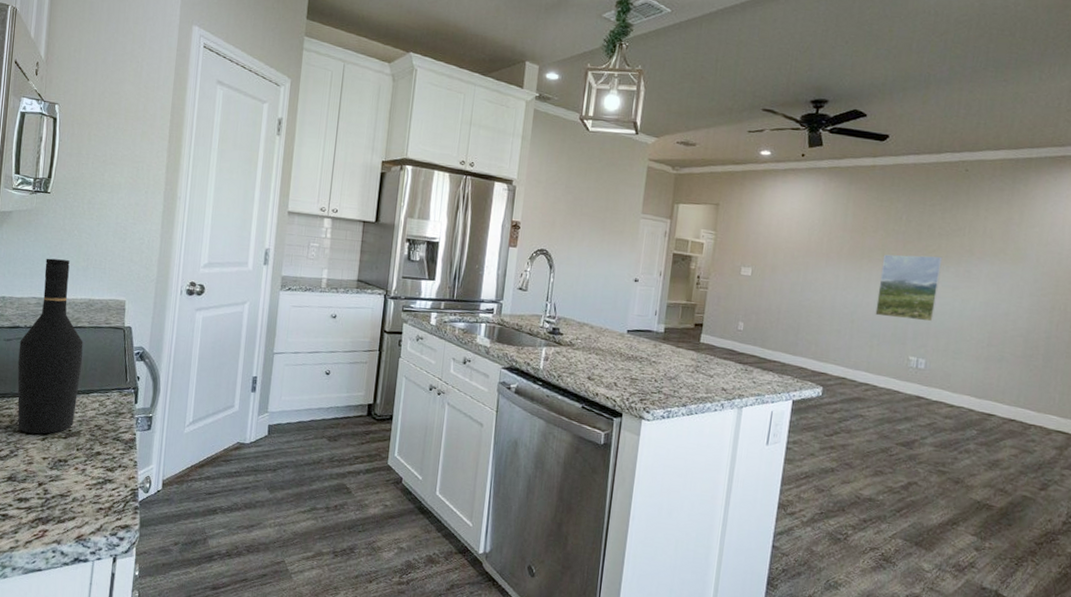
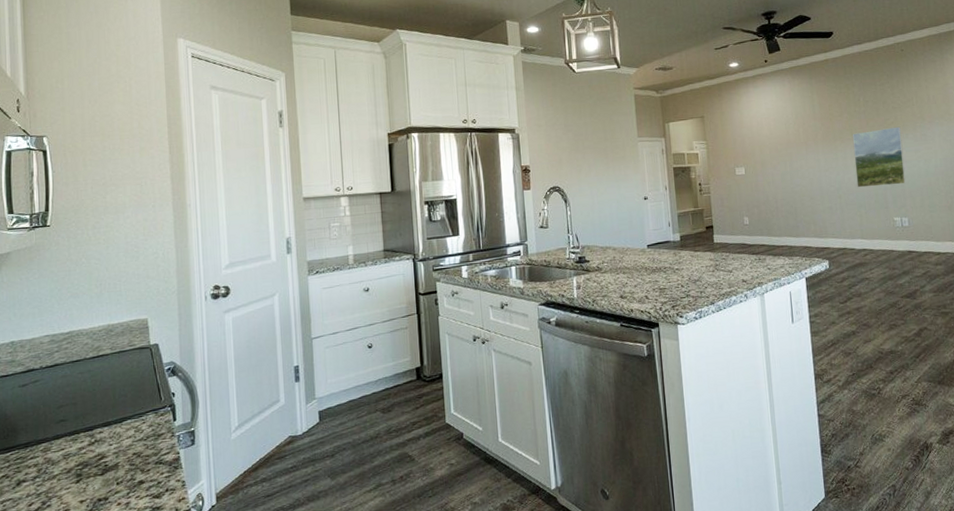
wine bottle: present [17,258,83,434] -> none [37,290,110,480]

